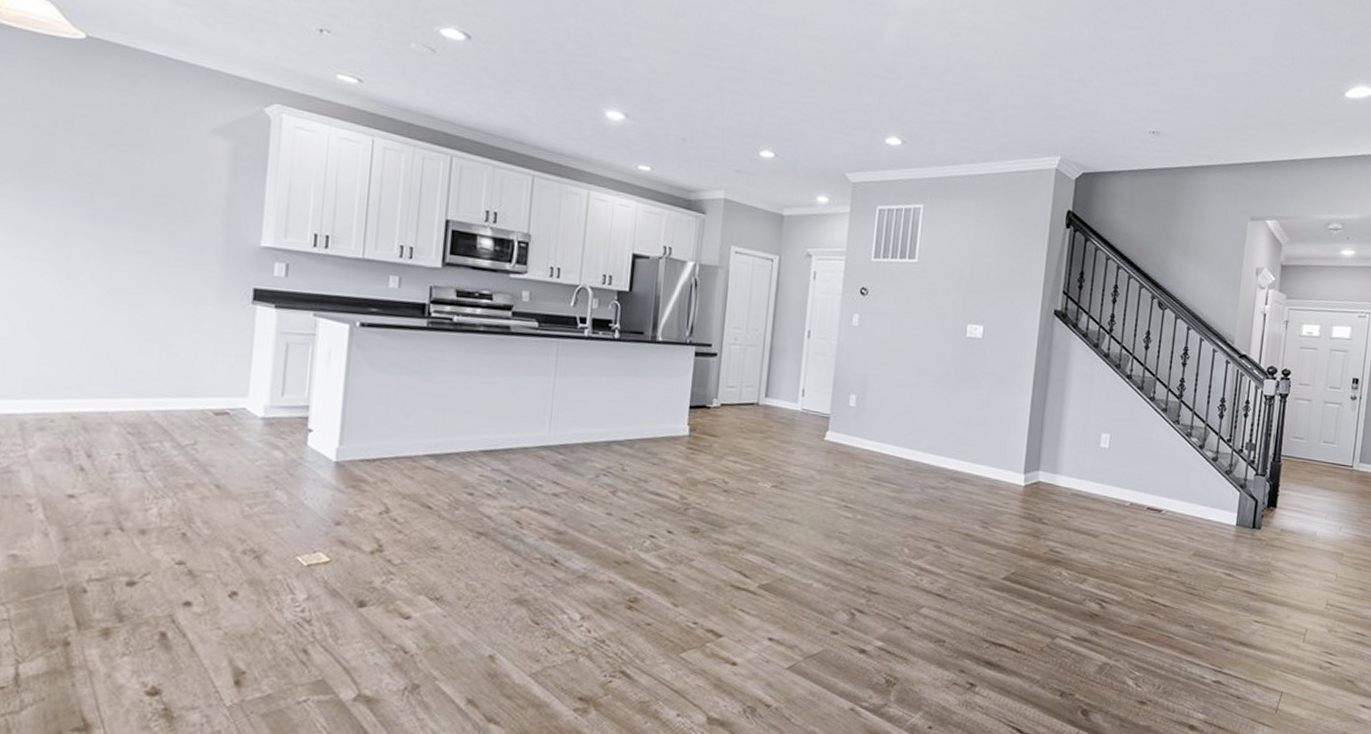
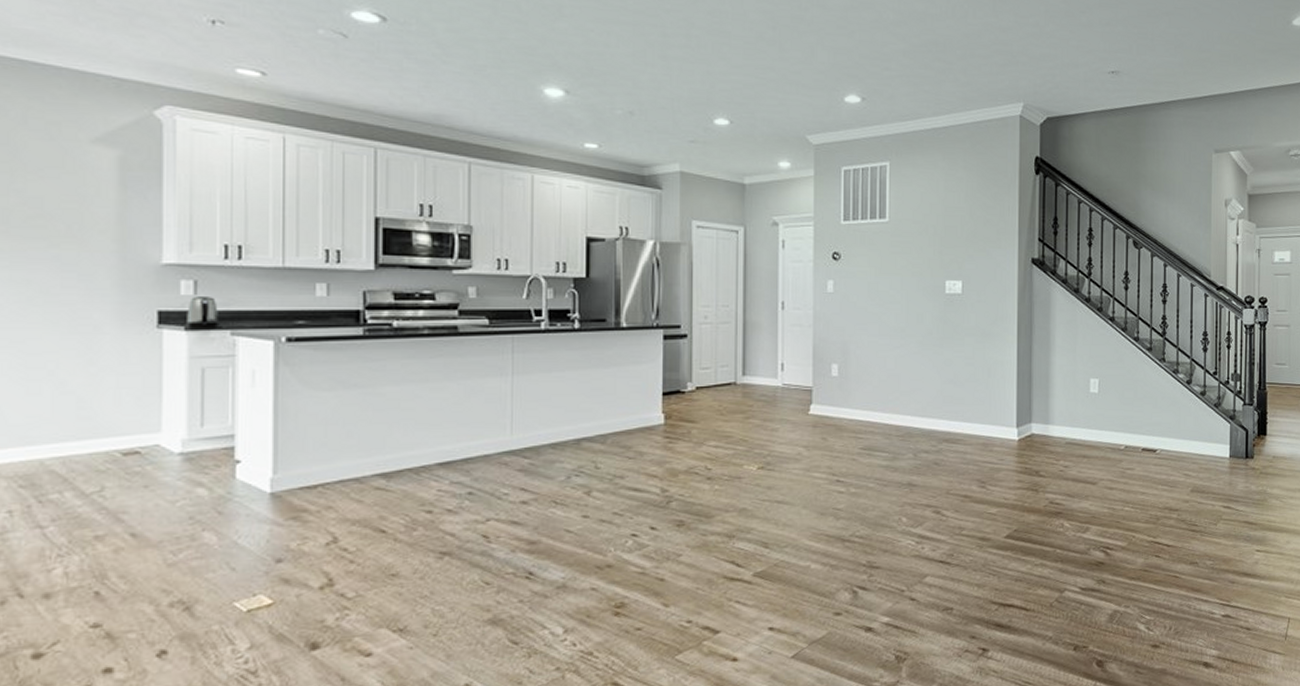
kettle: none [277,278,305,310] -> present [187,297,218,330]

